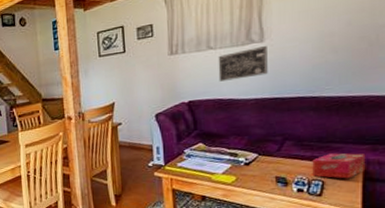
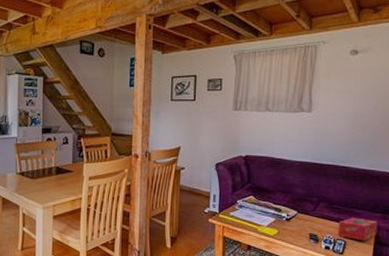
wall art: present [218,46,268,82] -> none [272,116,314,142]

